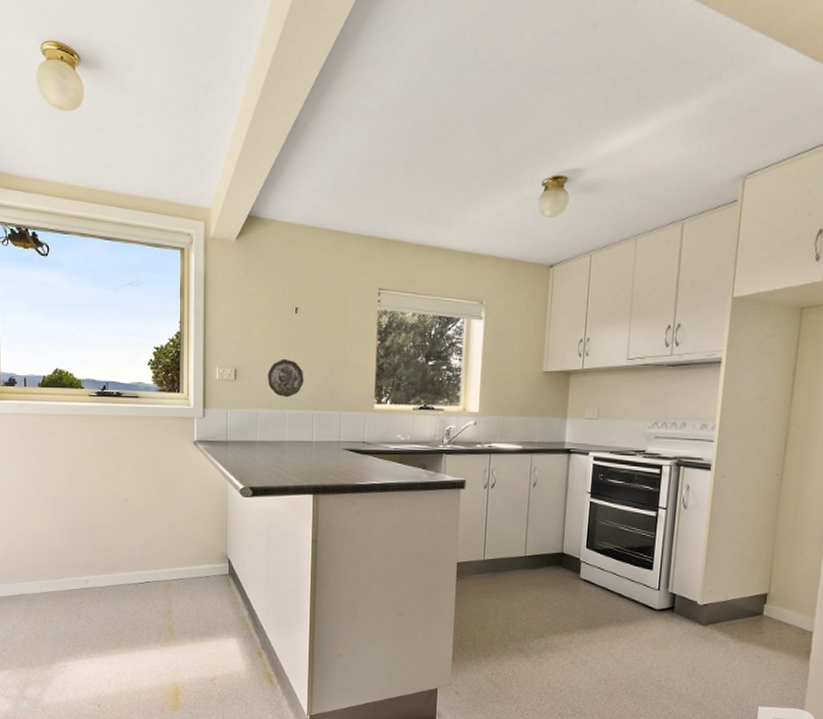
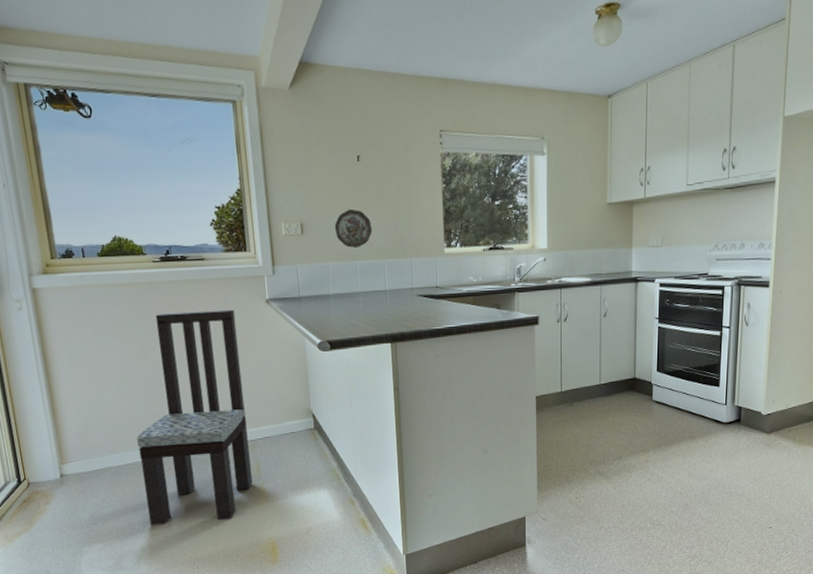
dining chair: none [55,447,162,659] -> present [137,309,253,525]

